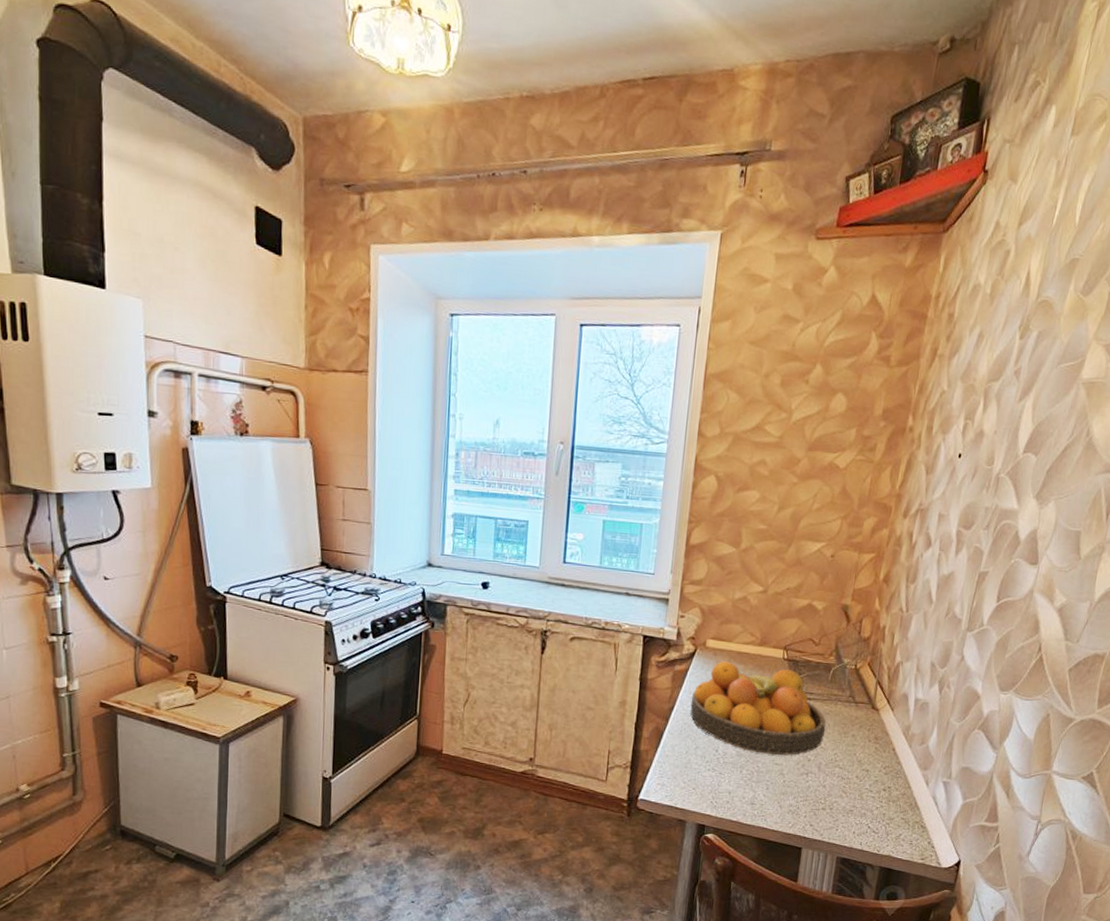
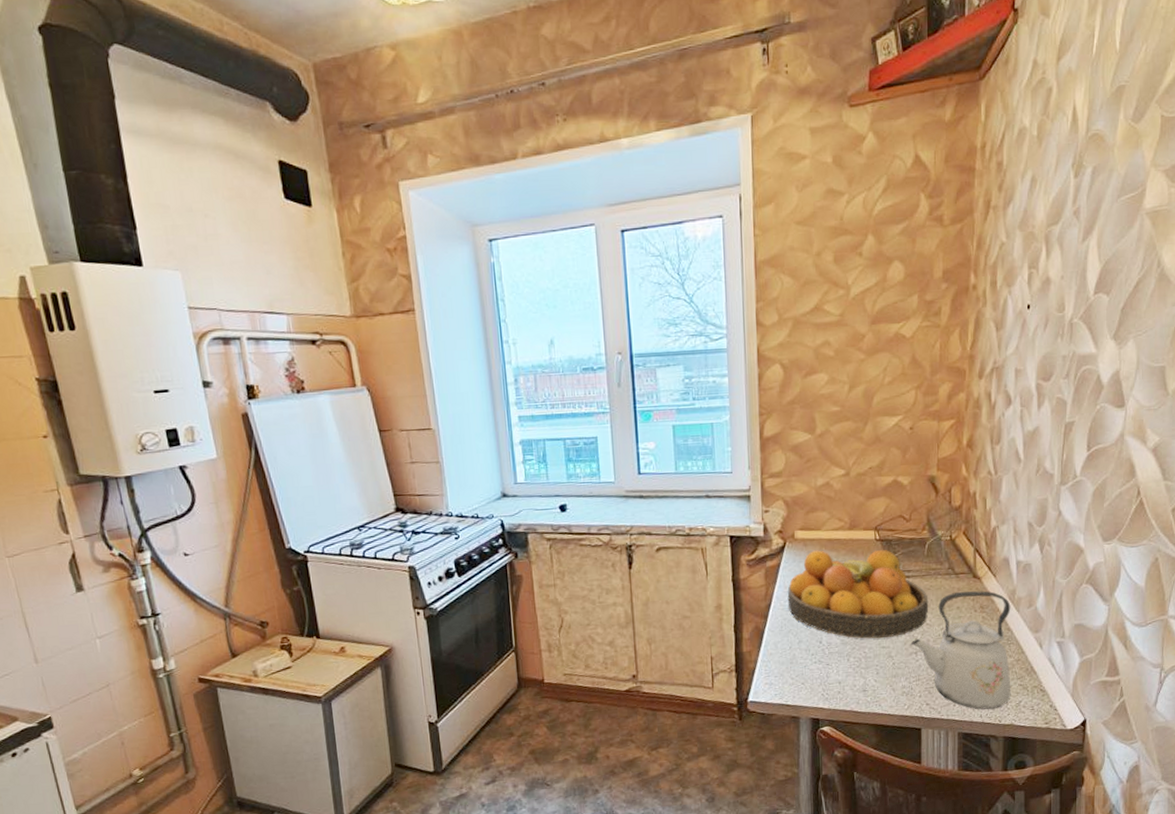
kettle: none [804,720,904,838] -> present [911,591,1011,710]

